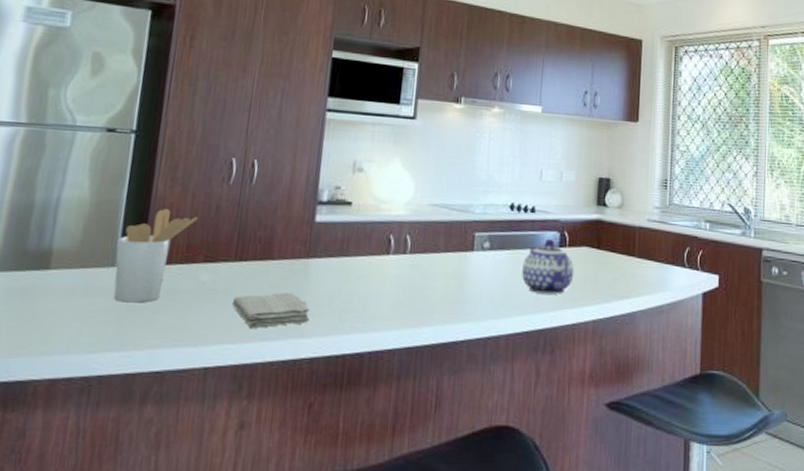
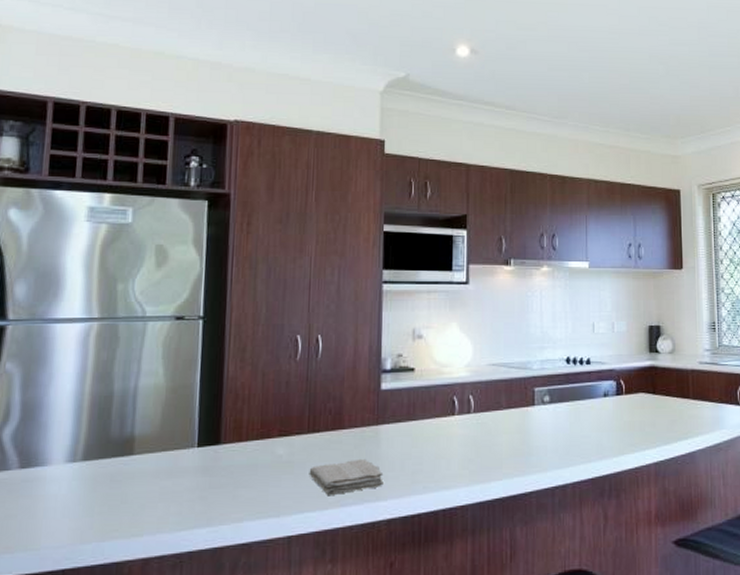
utensil holder: present [114,208,198,303] -> none [195,388,269,481]
teapot: present [522,240,575,294] -> none [583,389,633,441]

